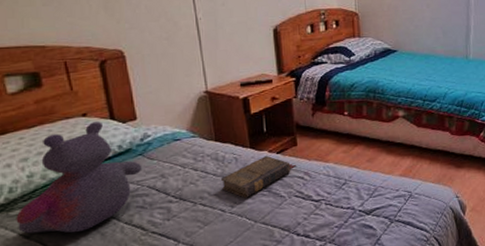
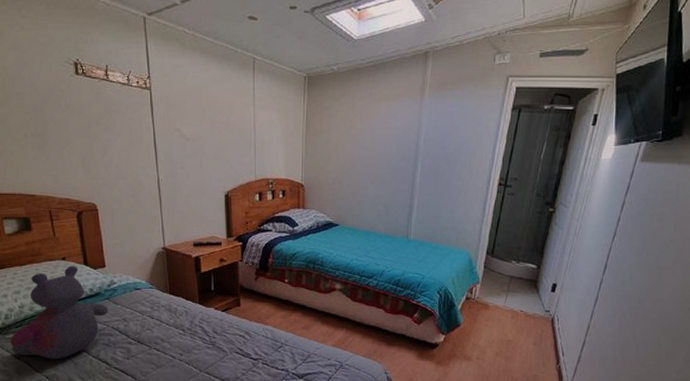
book: present [221,156,296,198] -> none [173,313,238,348]

